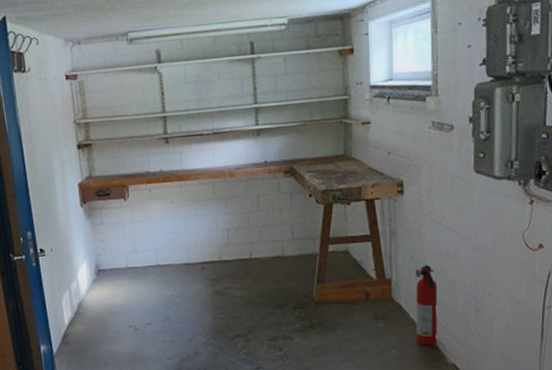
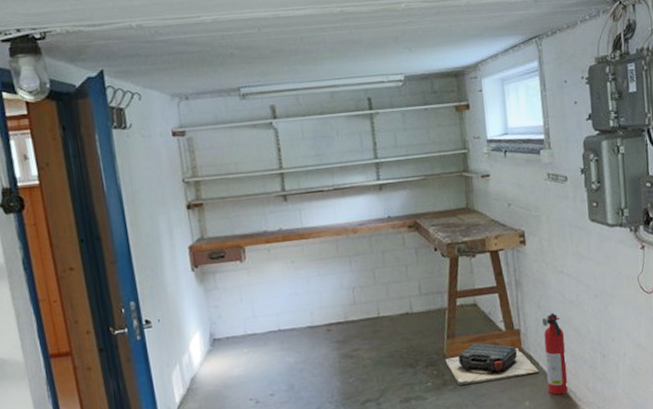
toolbox: none [314,289,408,329] -> present [445,343,539,385]

